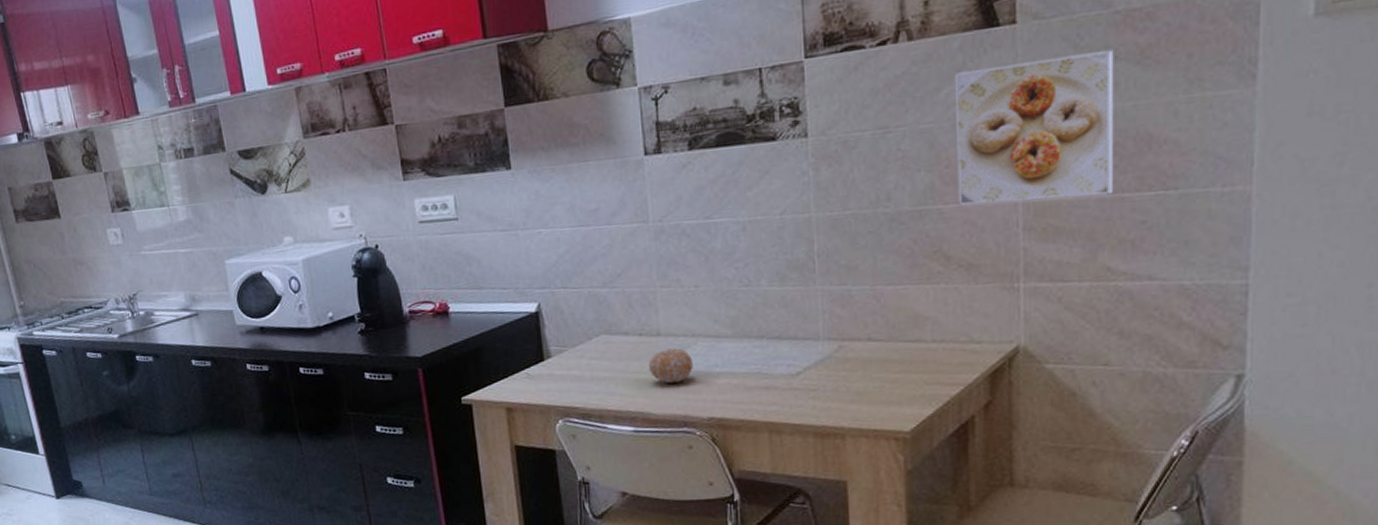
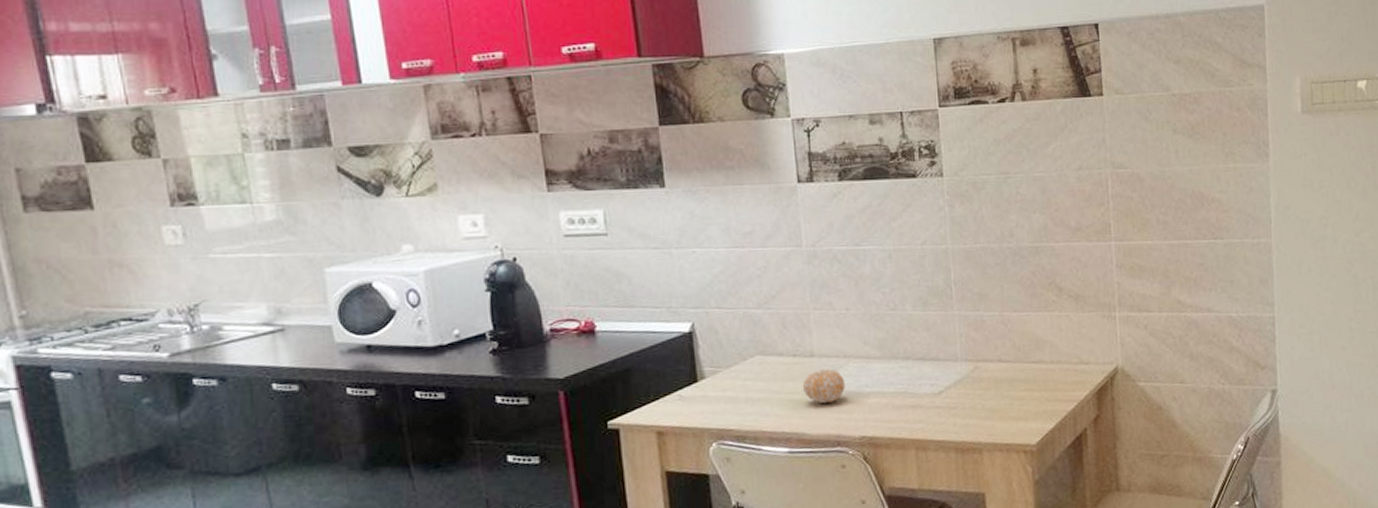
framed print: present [954,49,1114,206] -> none [1058,123,1180,245]

